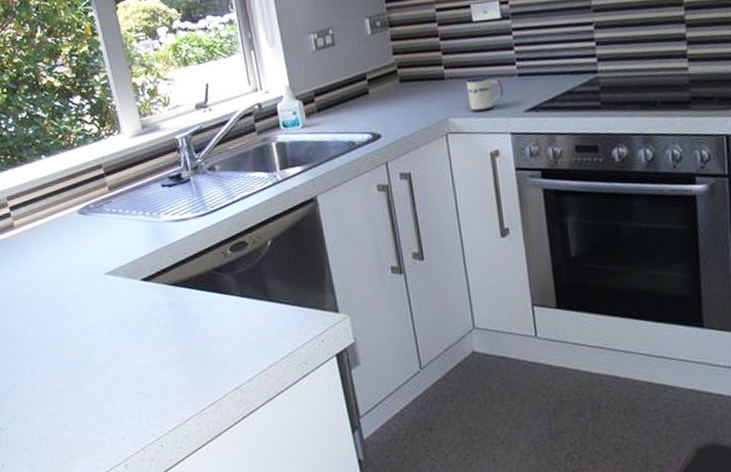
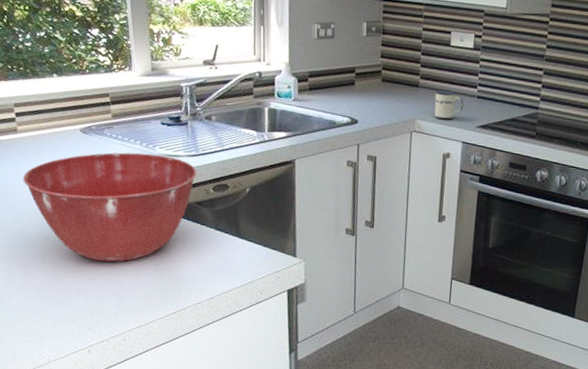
mixing bowl: none [27,221,210,358] -> present [23,152,197,263]

